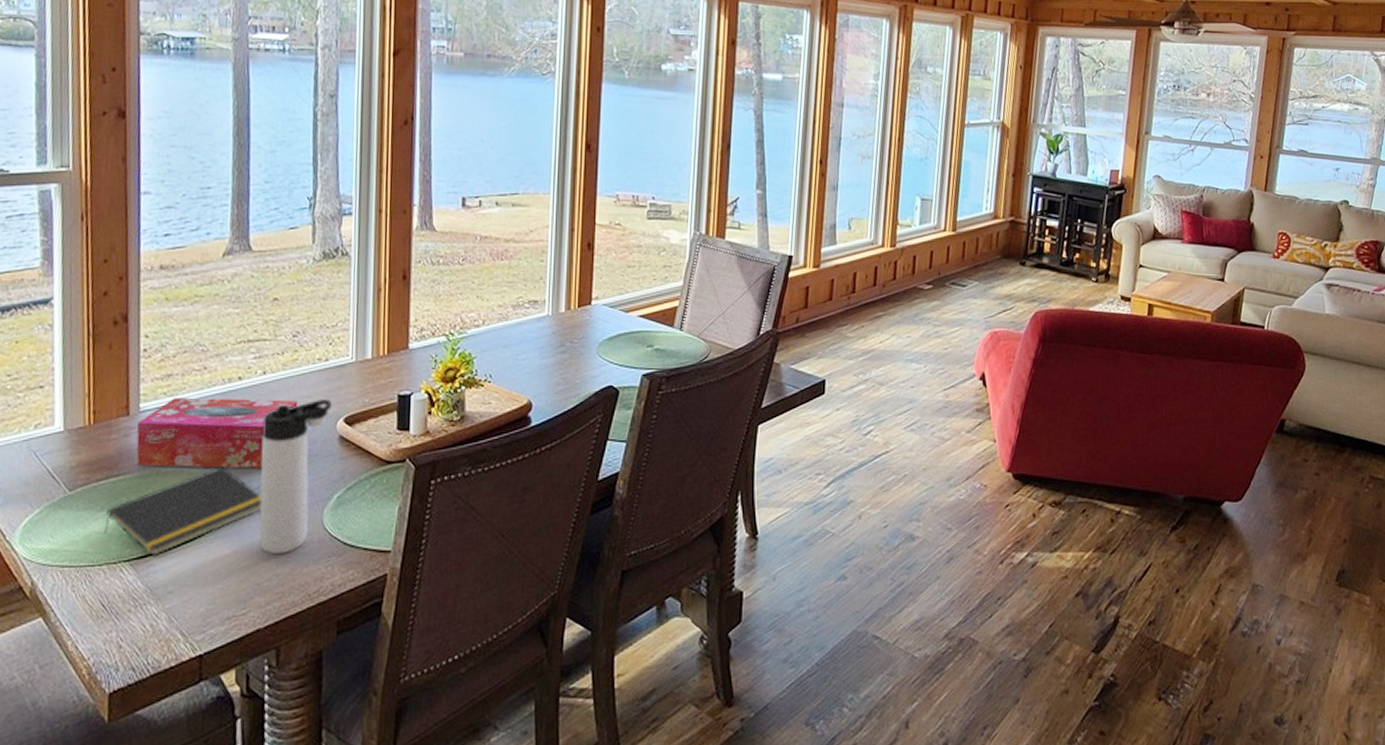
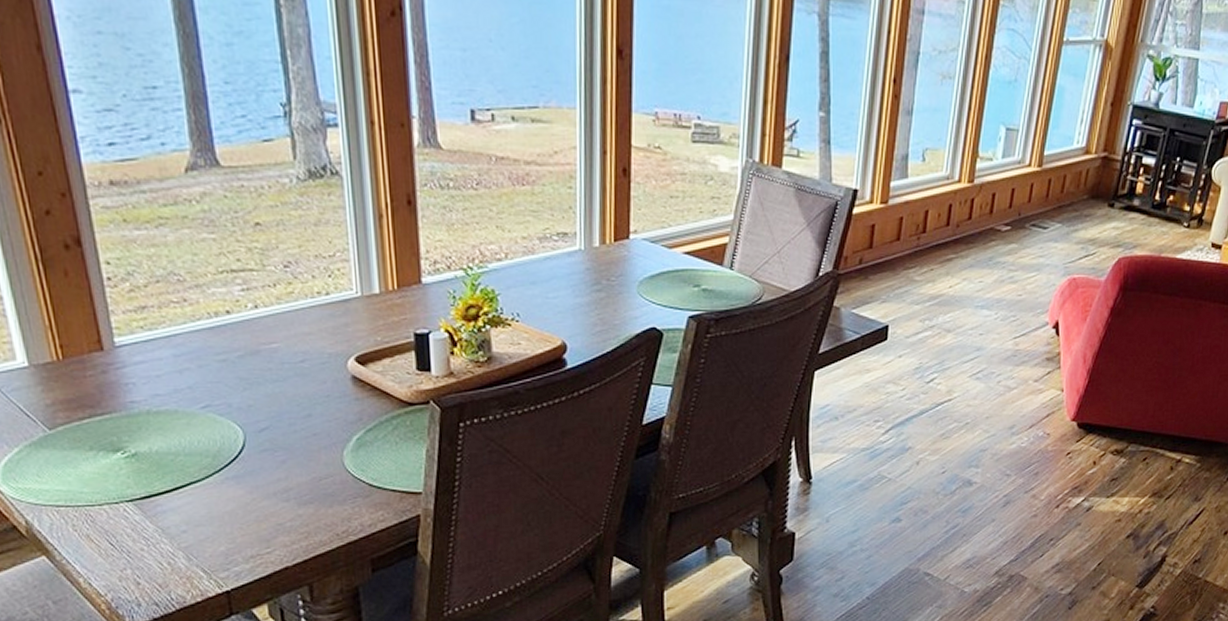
notepad: present [103,466,262,556] -> none [97,406,273,496]
tissue box: present [136,397,298,469] -> none [114,332,300,409]
thermos bottle: present [259,399,332,554] -> none [261,337,340,495]

